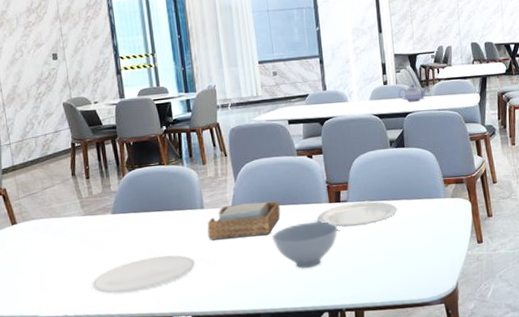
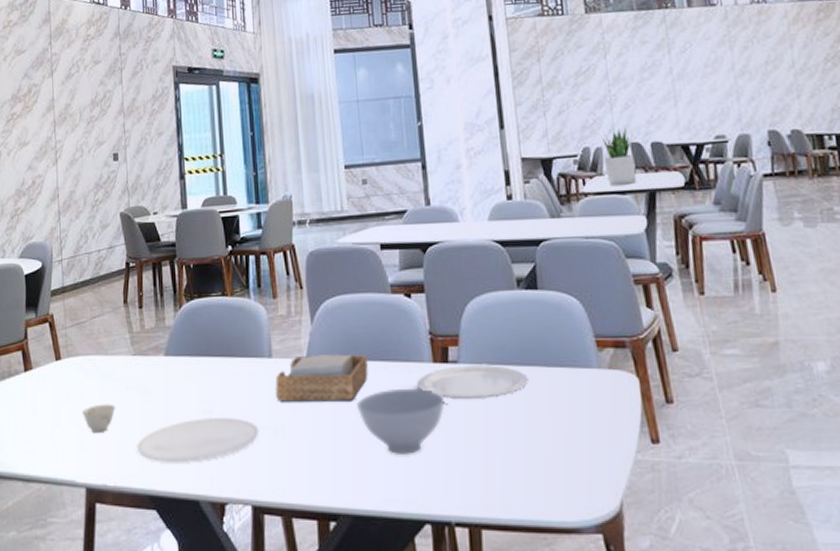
teacup: none [40,254,71,278] -> present [82,404,116,432]
teapot: present [399,84,428,103] -> none [528,200,569,225]
planter: none [452,33,474,74] -> present [603,129,637,186]

